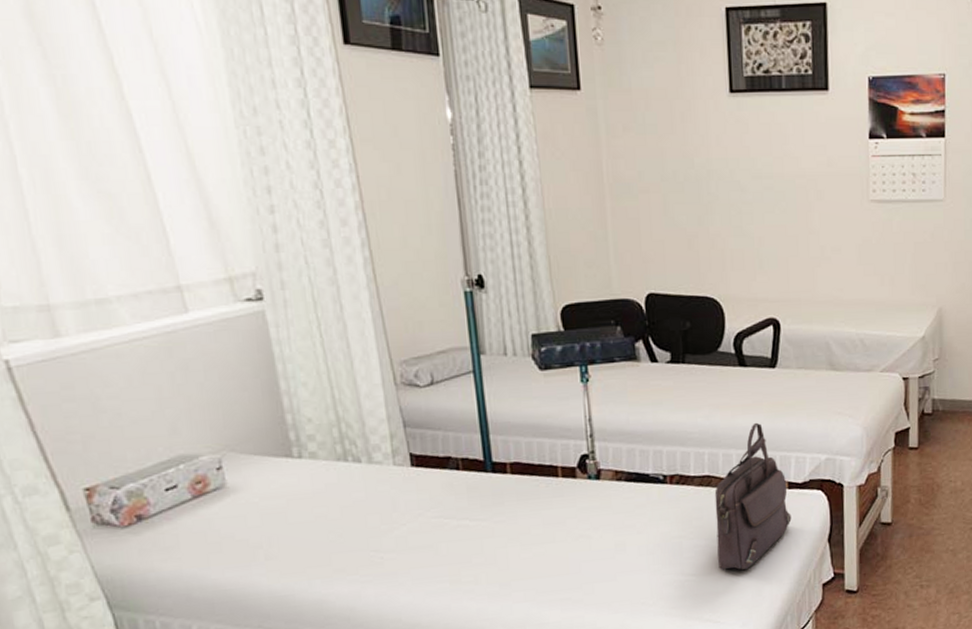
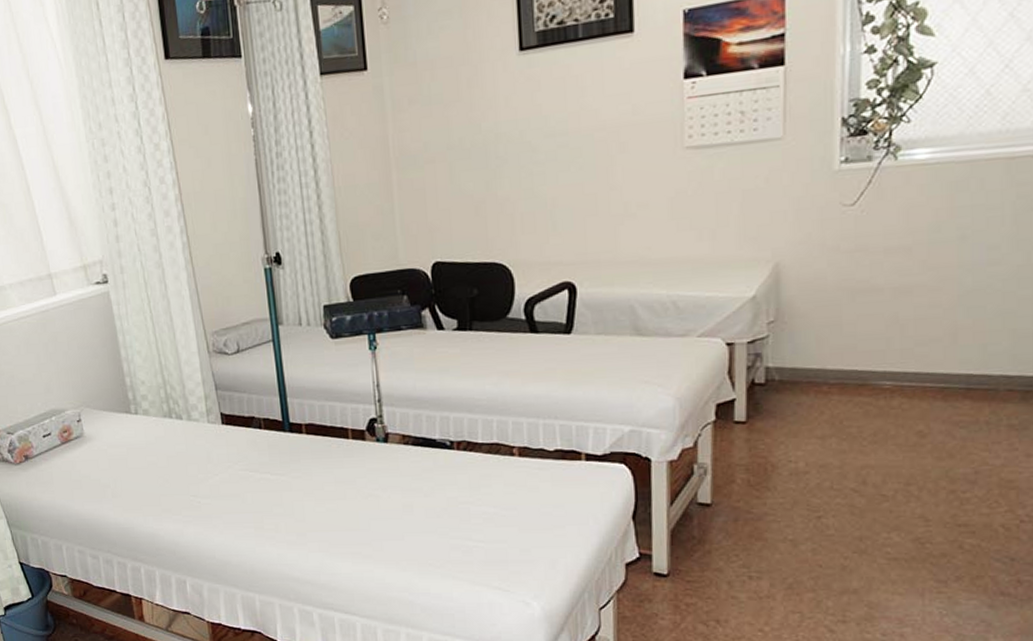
handbag: present [714,422,792,570] -> none [504,390,589,542]

